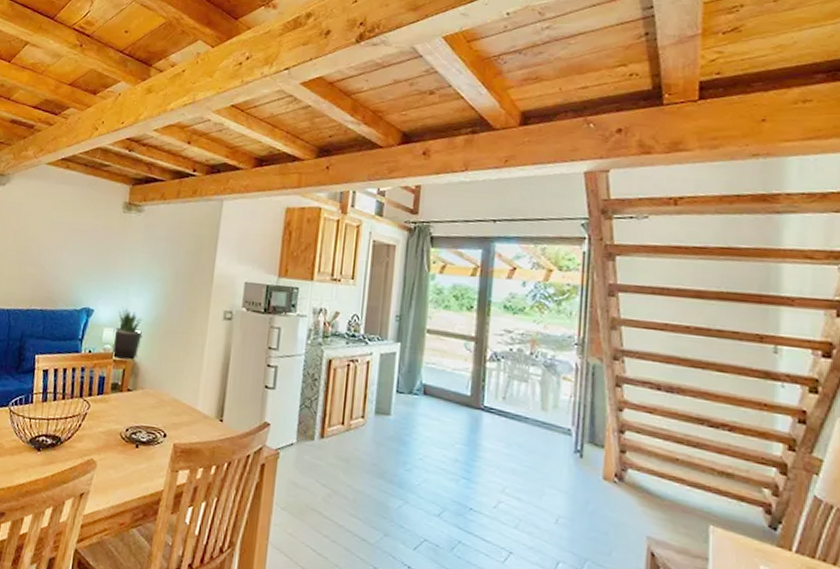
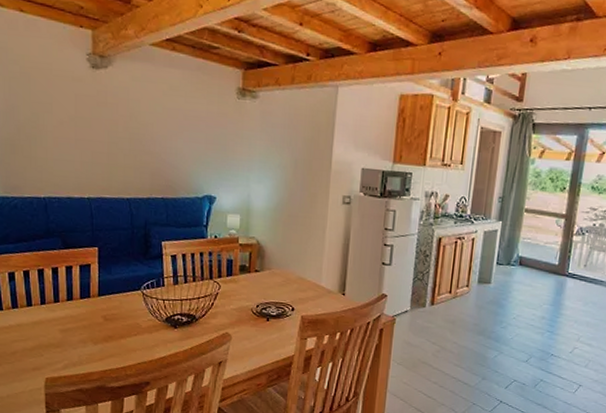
planter: present [112,308,142,360] -> none [237,194,265,243]

